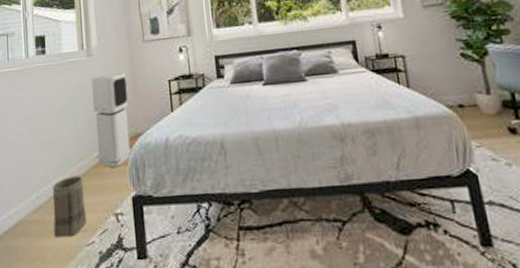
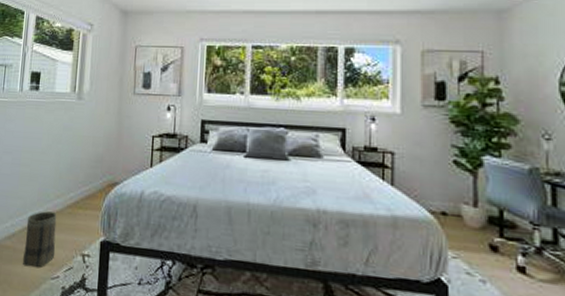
air purifier: present [91,73,132,168] -> none [72,120,112,211]

